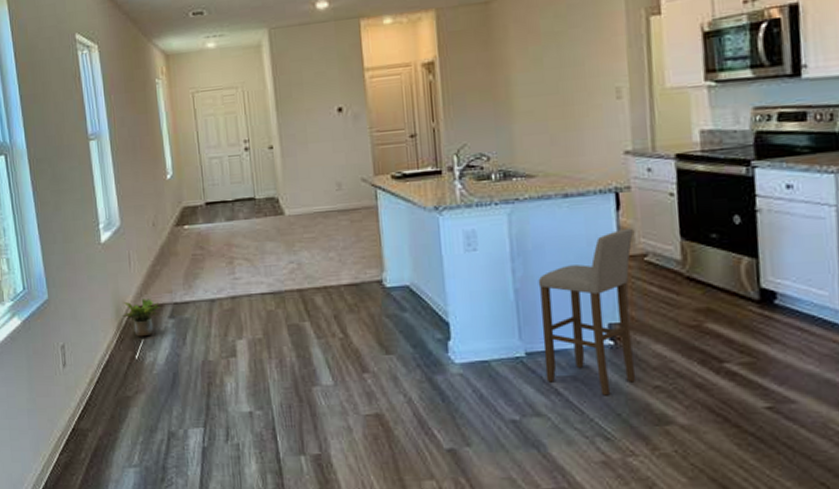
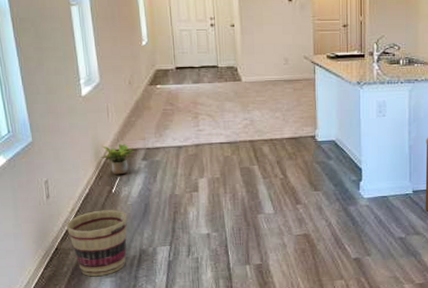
basket: none [83,380,154,466] -> present [66,210,128,277]

